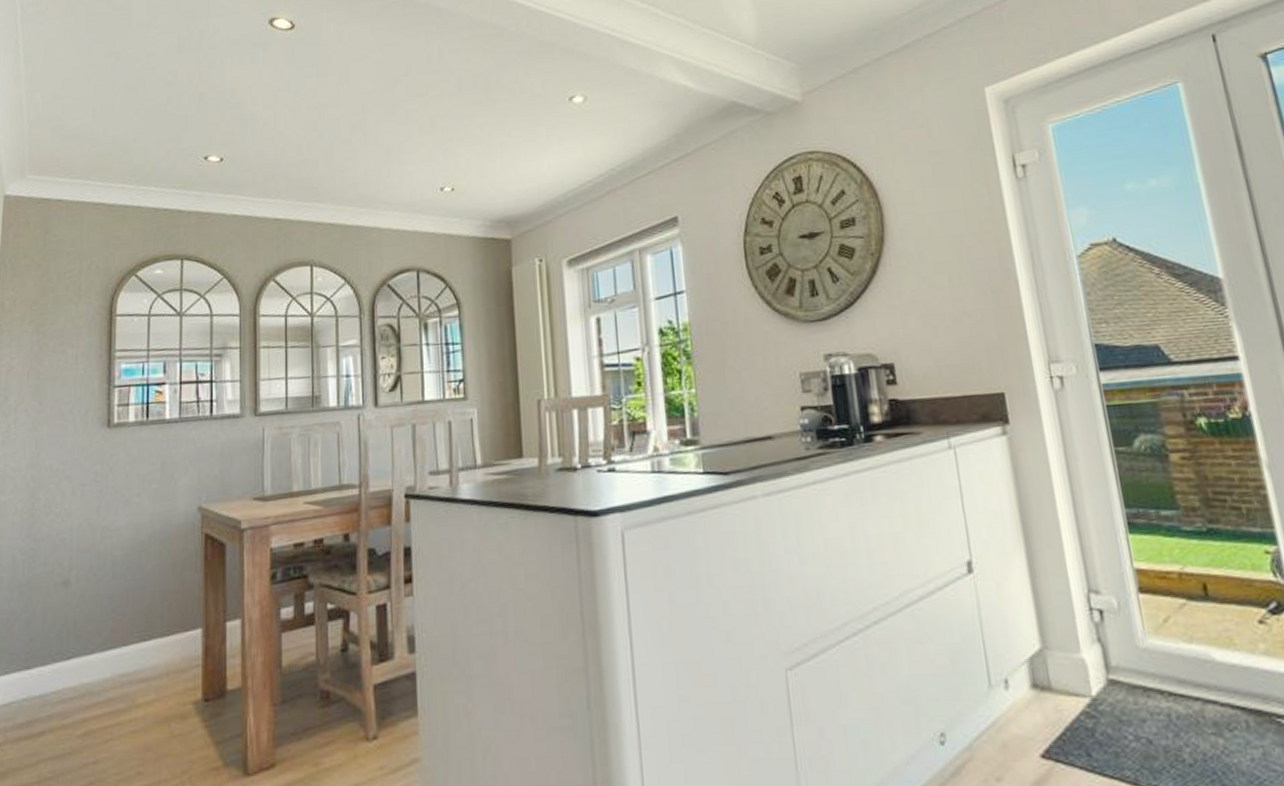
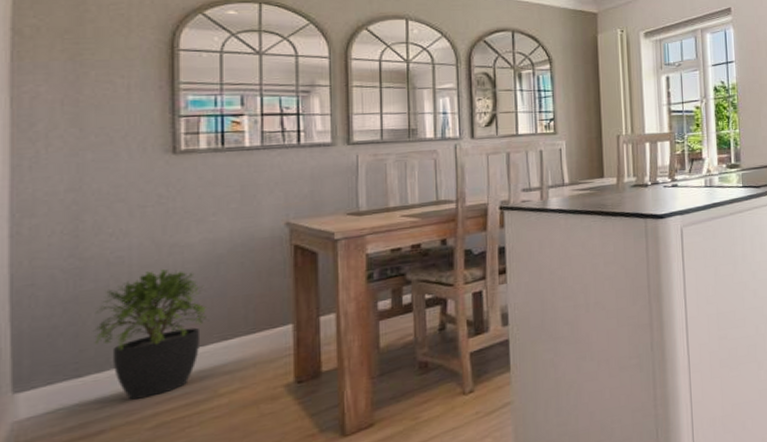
potted plant: none [40,554,131,701] -> present [92,269,210,400]

